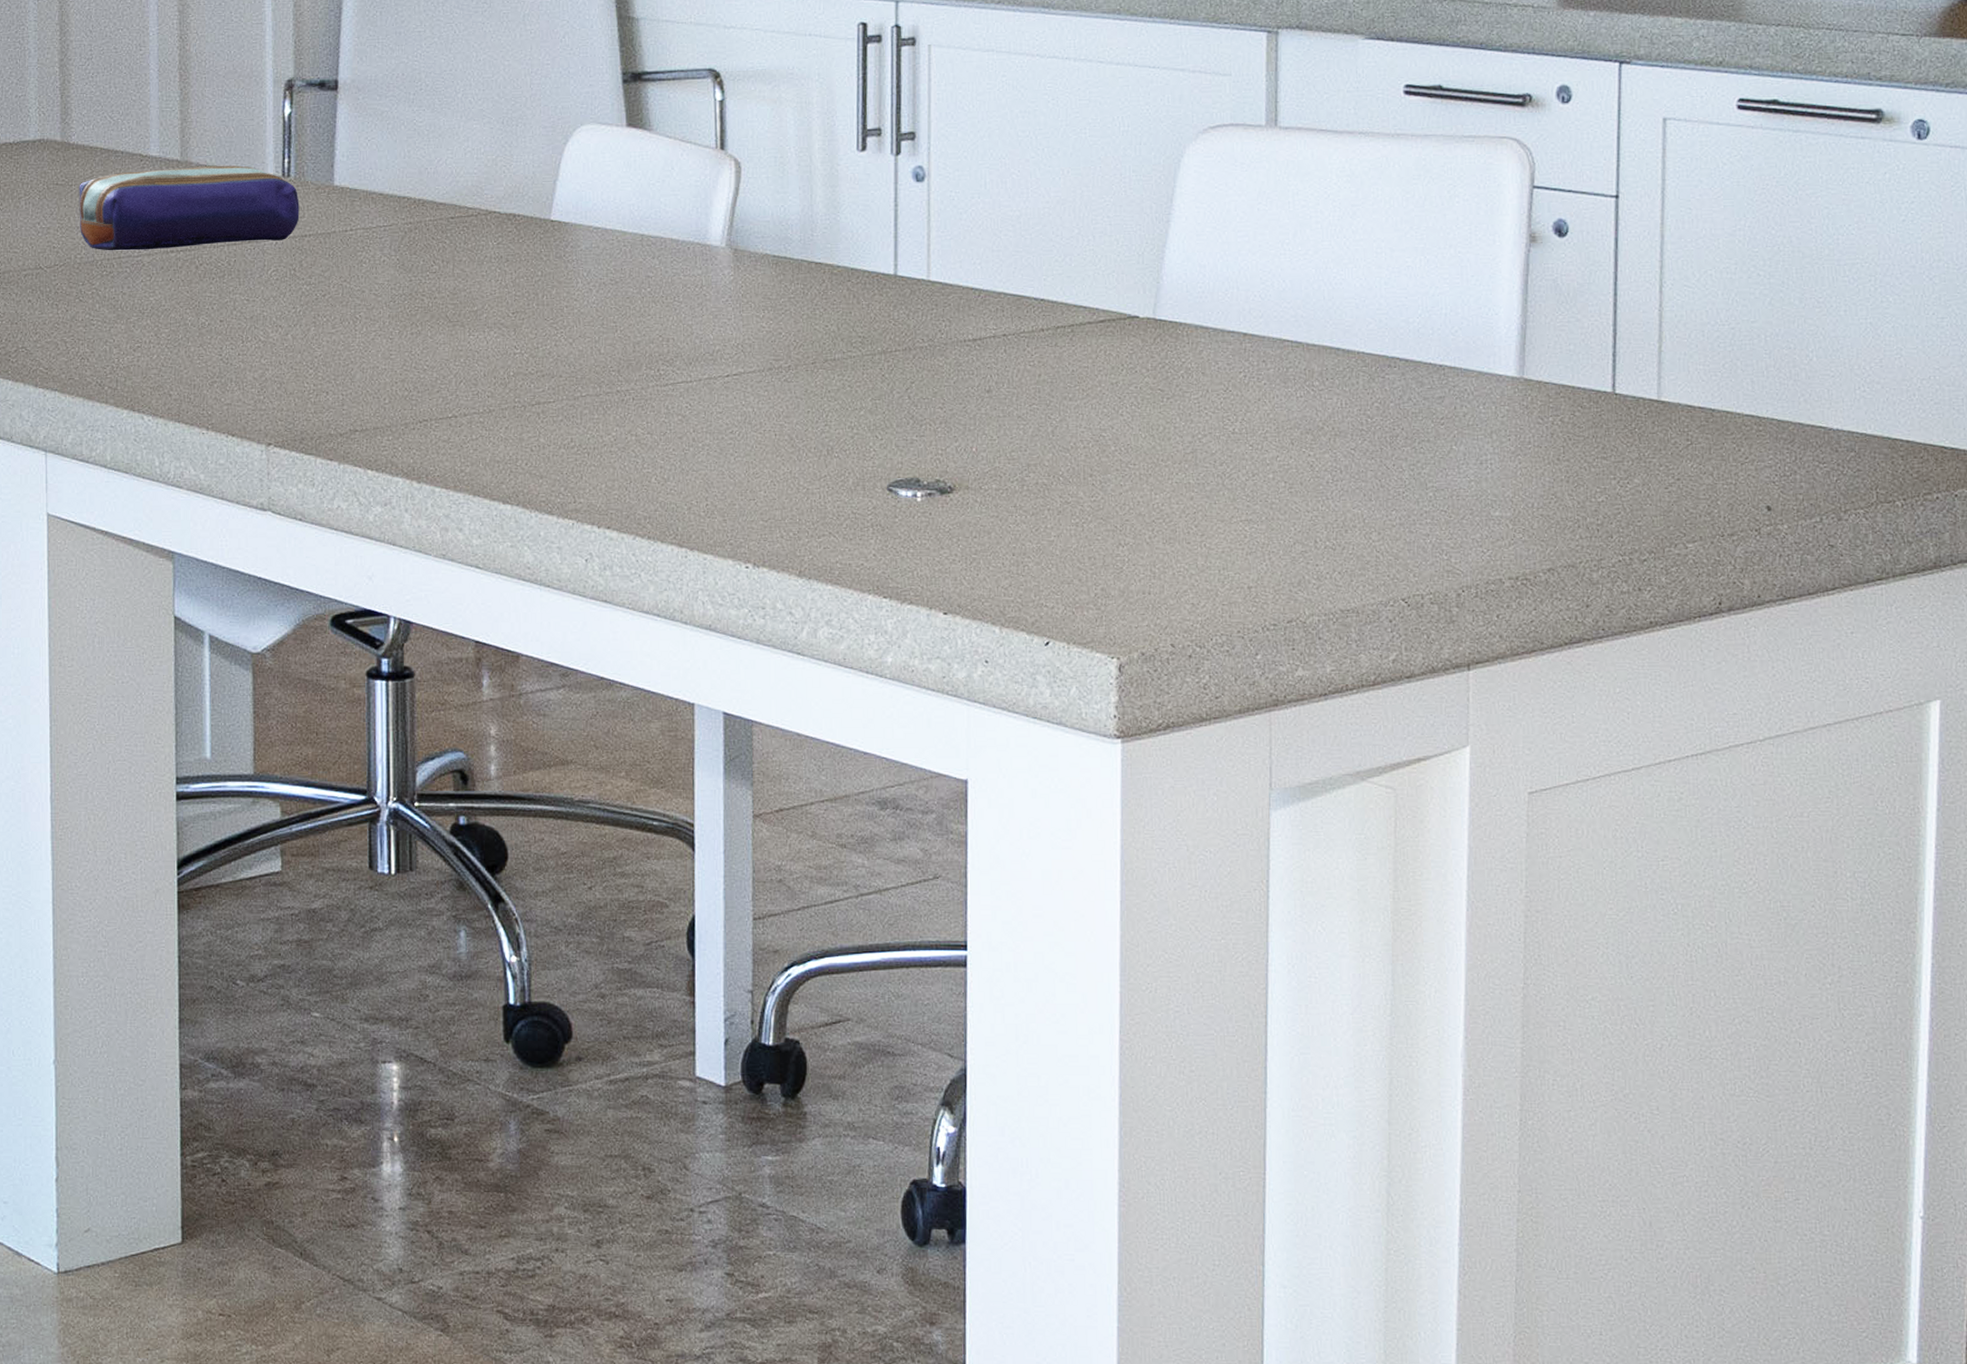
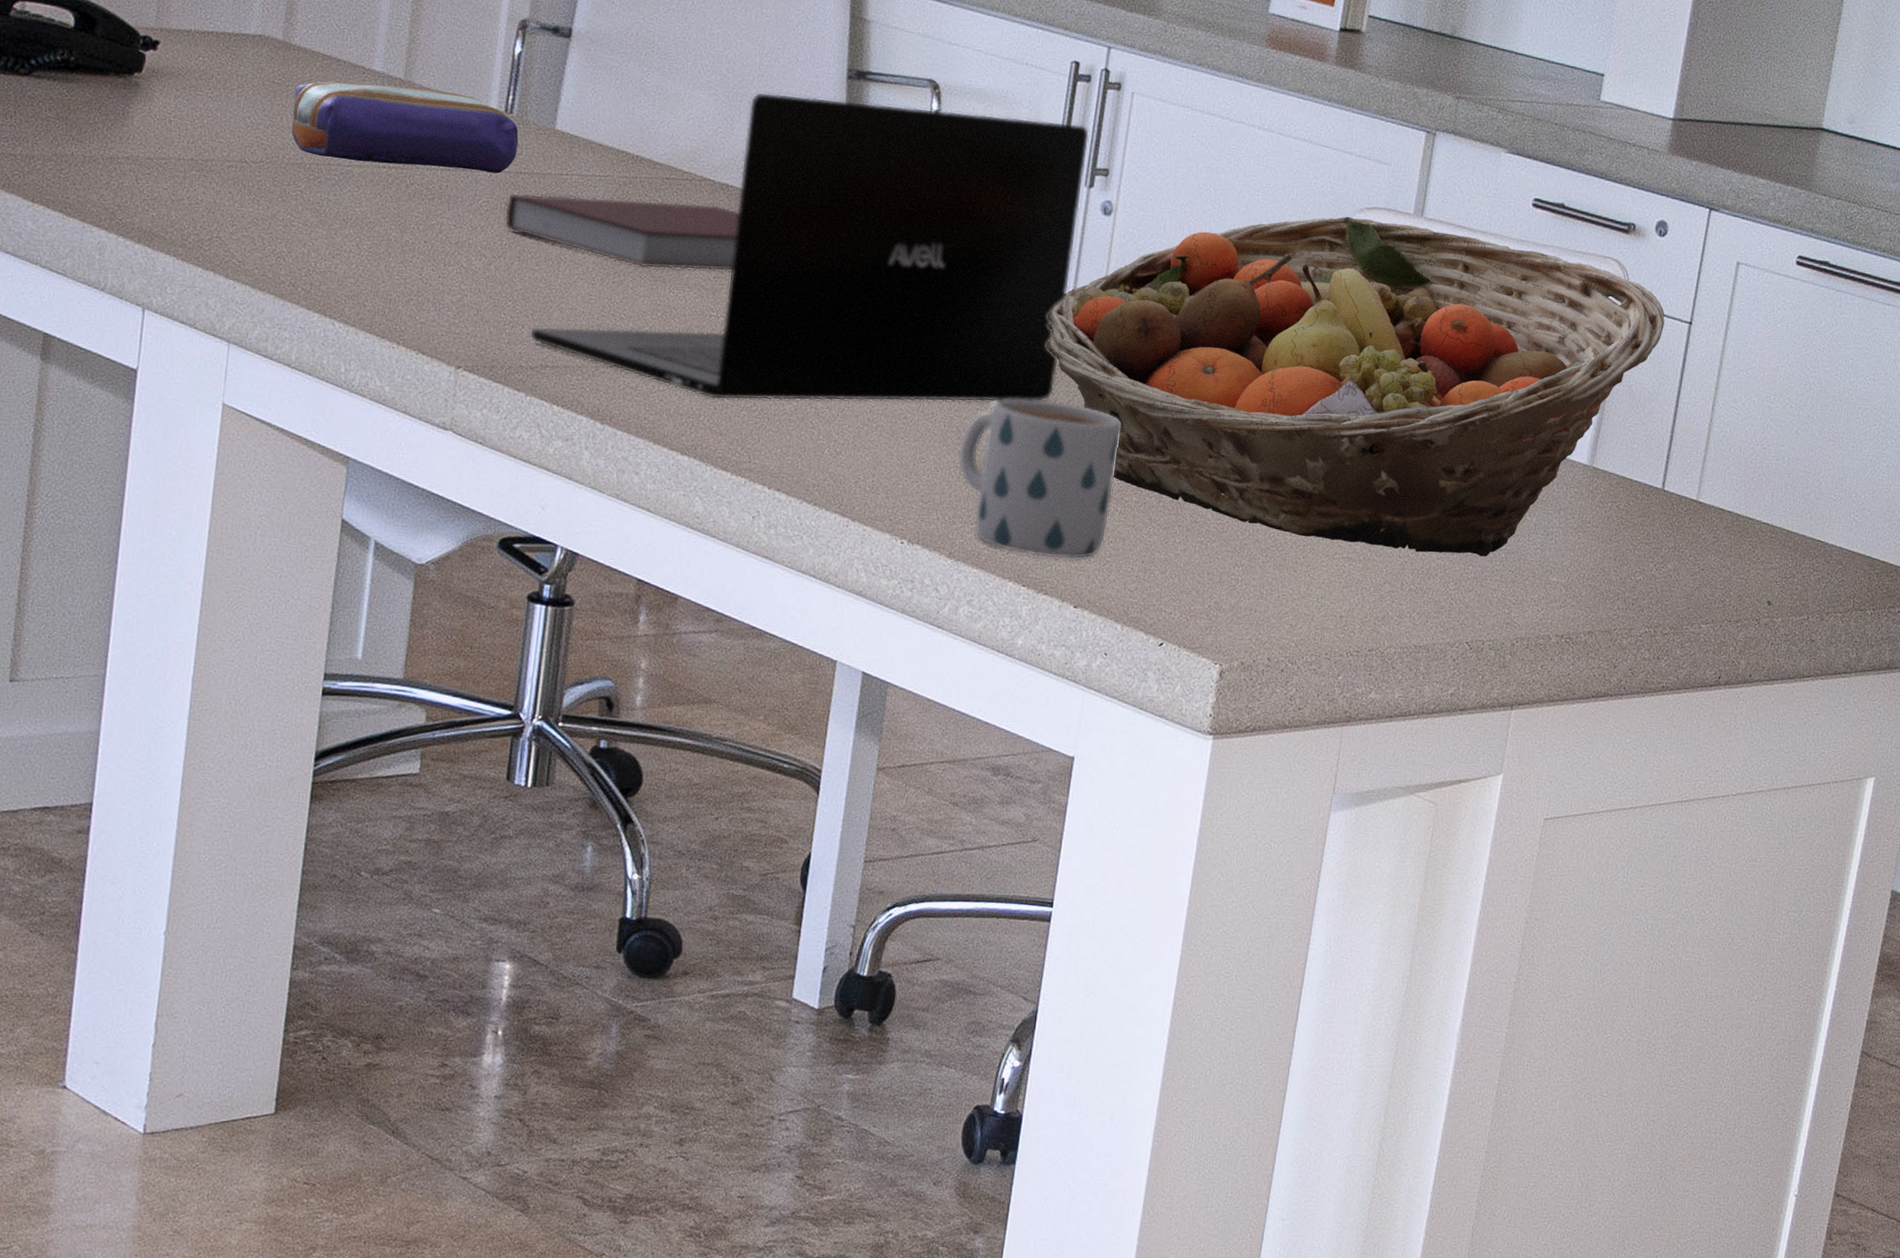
notebook: none [295,237,531,314] -> present [504,192,739,272]
laptop: none [335,89,890,441] -> present [530,92,1090,402]
mug: none [794,390,969,563] -> present [958,398,1121,560]
fruit basket: none [869,137,1585,504] -> present [1046,216,1665,557]

